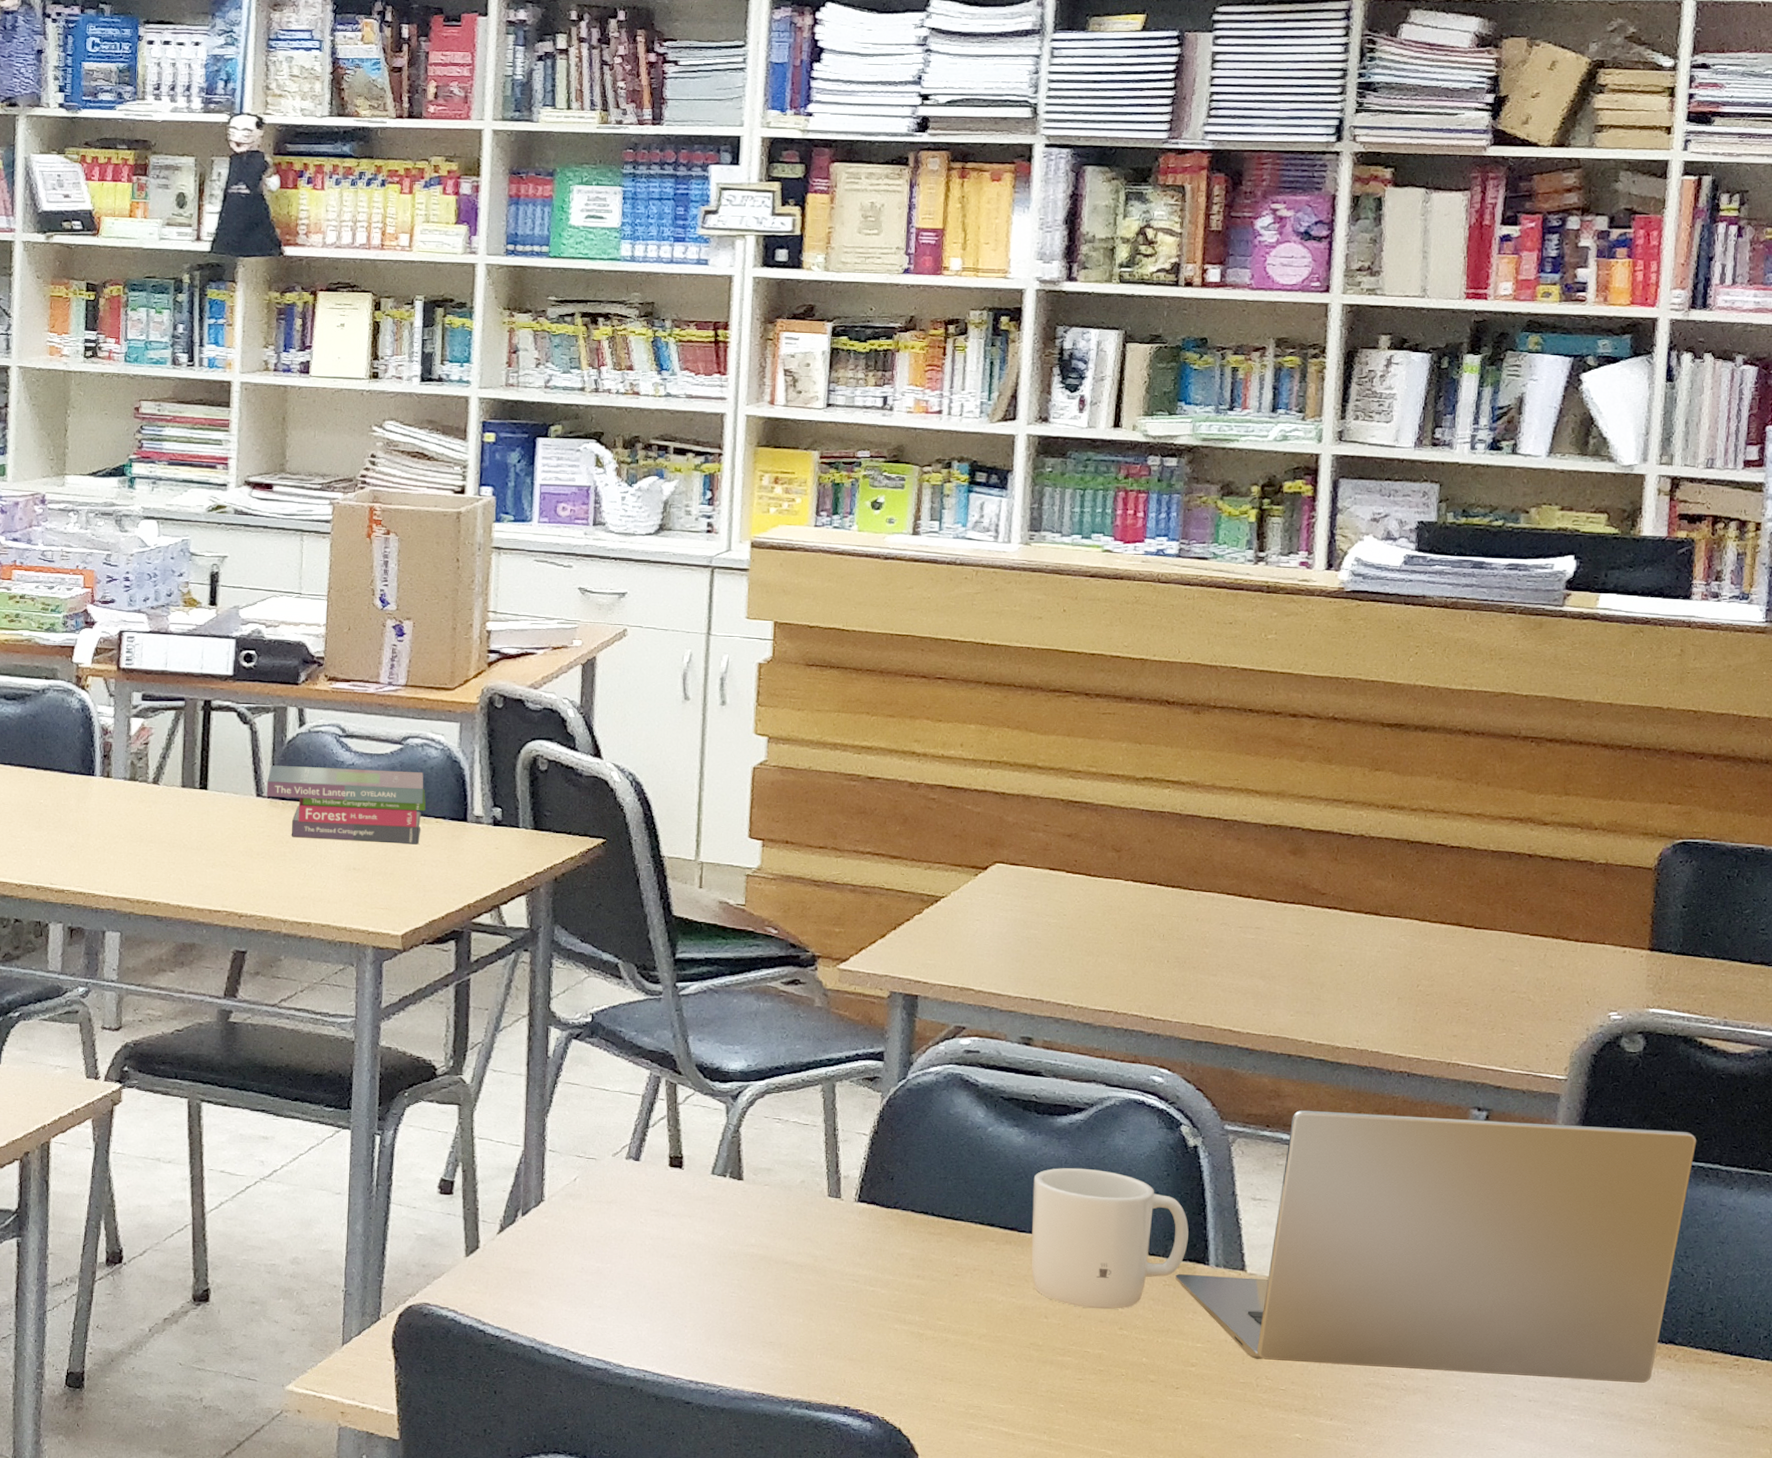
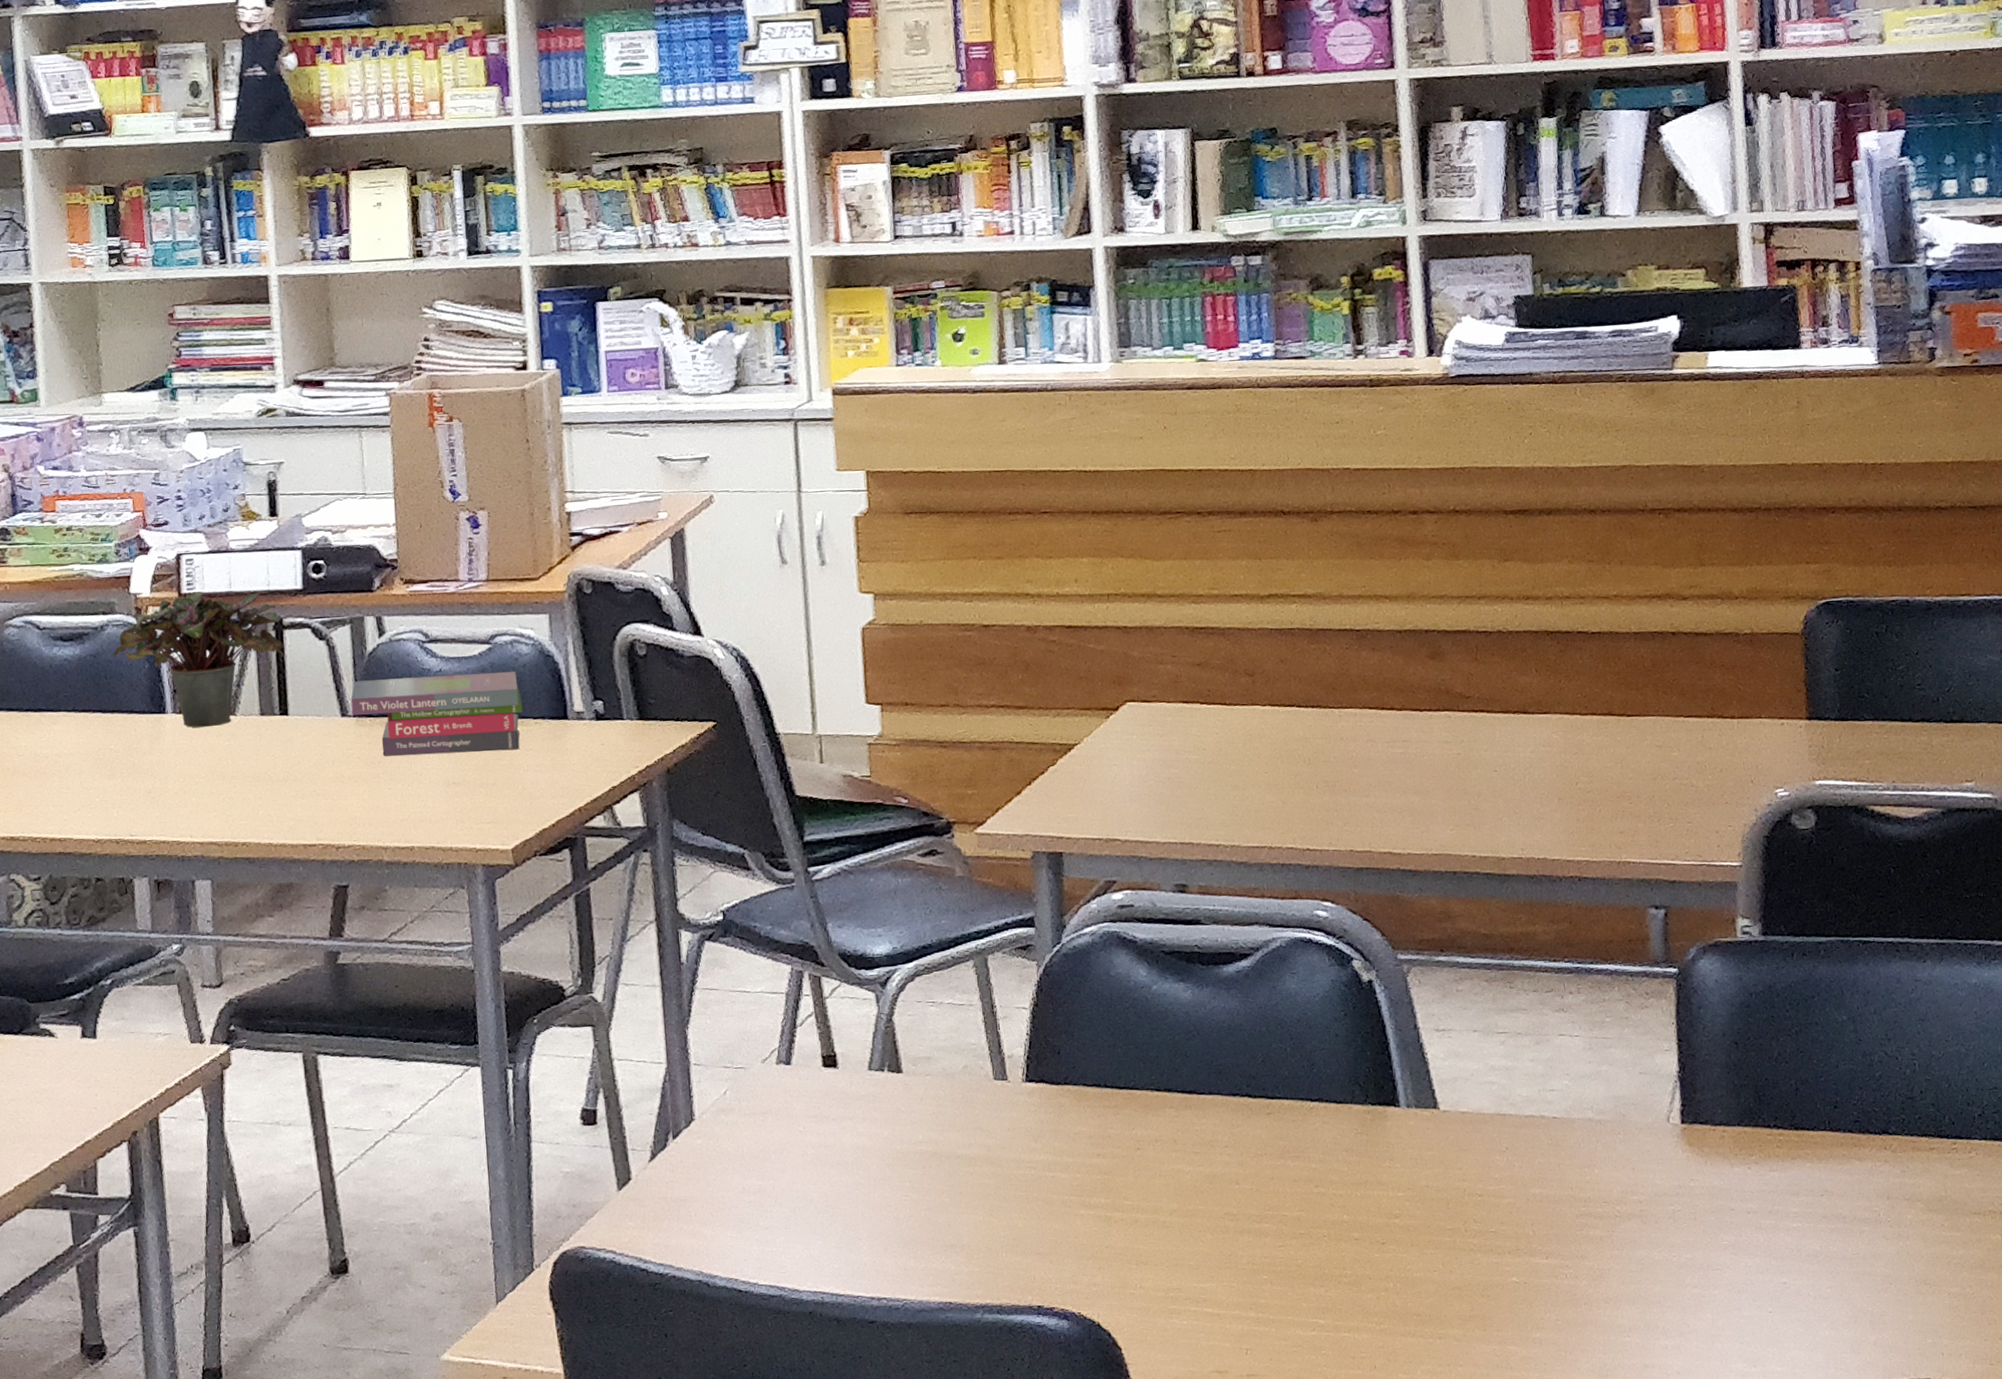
potted plant: none [51,666,211,793] -> present [113,591,285,728]
mug: present [1031,1167,1189,1310] -> none [1206,1017,1375,1169]
laptop: present [1175,1110,1697,1384] -> none [1366,906,1883,1203]

